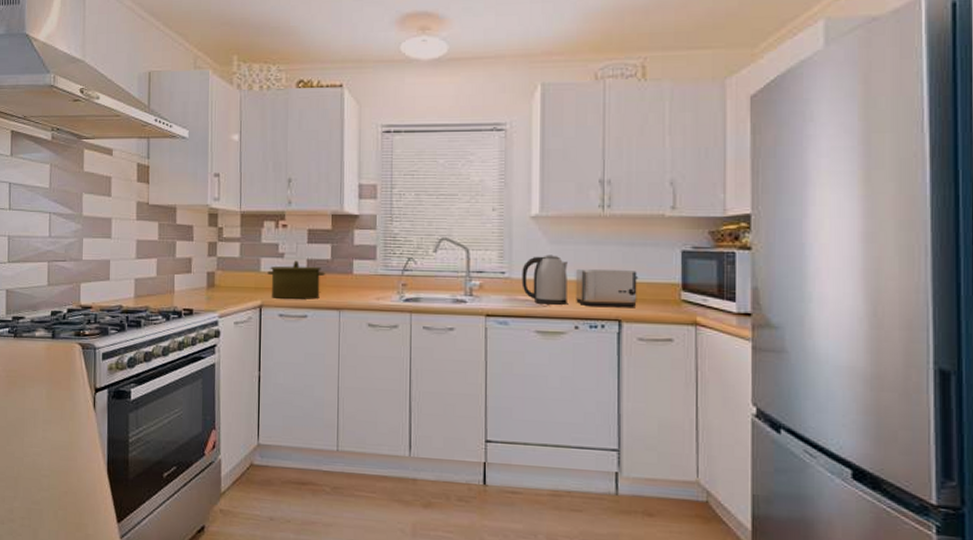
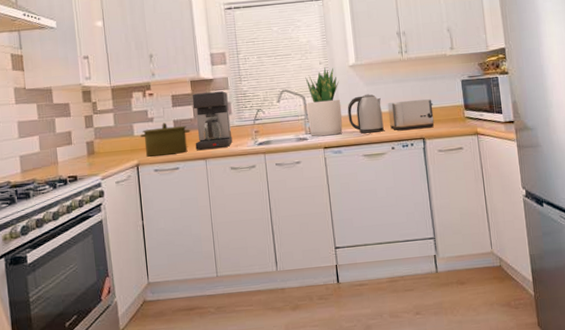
coffee maker: none [329,231,374,299] -> present [192,91,233,151]
planter: none [470,215,515,301] -> present [305,67,343,137]

